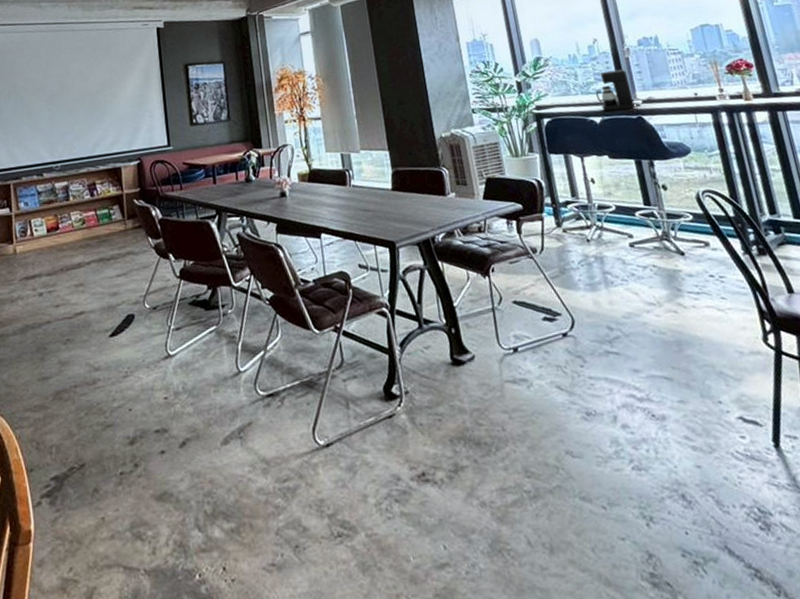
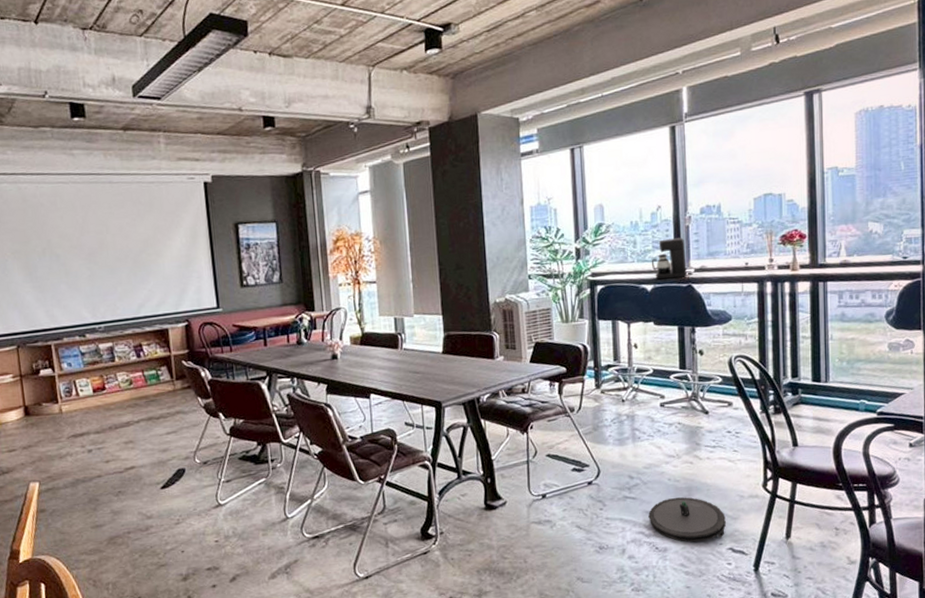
robot vacuum: none [636,352,731,409] -> present [648,497,726,542]

